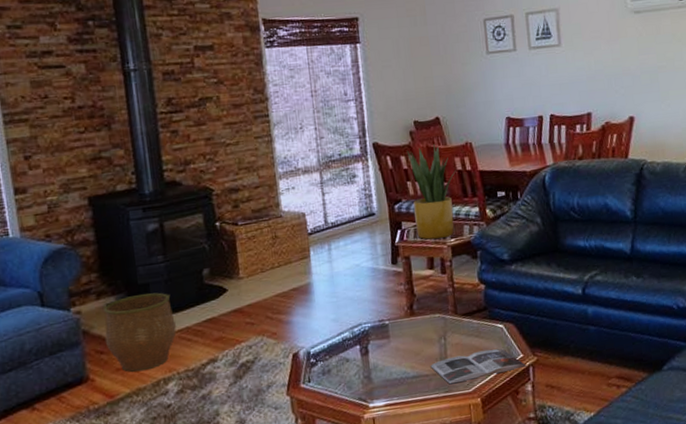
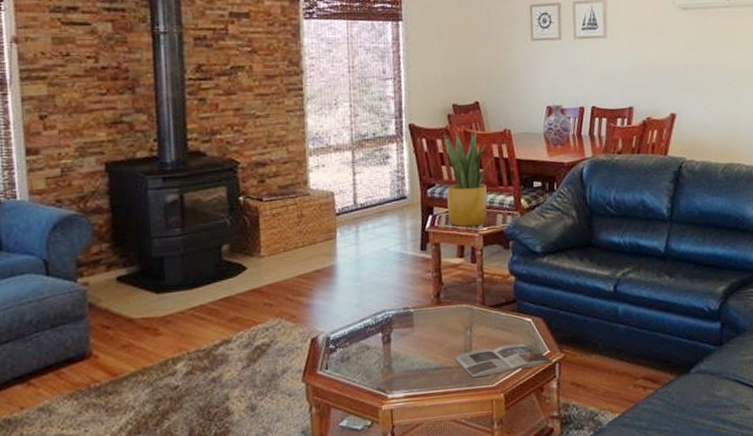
basket: present [103,292,177,372] -> none [112,267,191,350]
vase: none [503,114,532,156] -> present [543,104,572,146]

